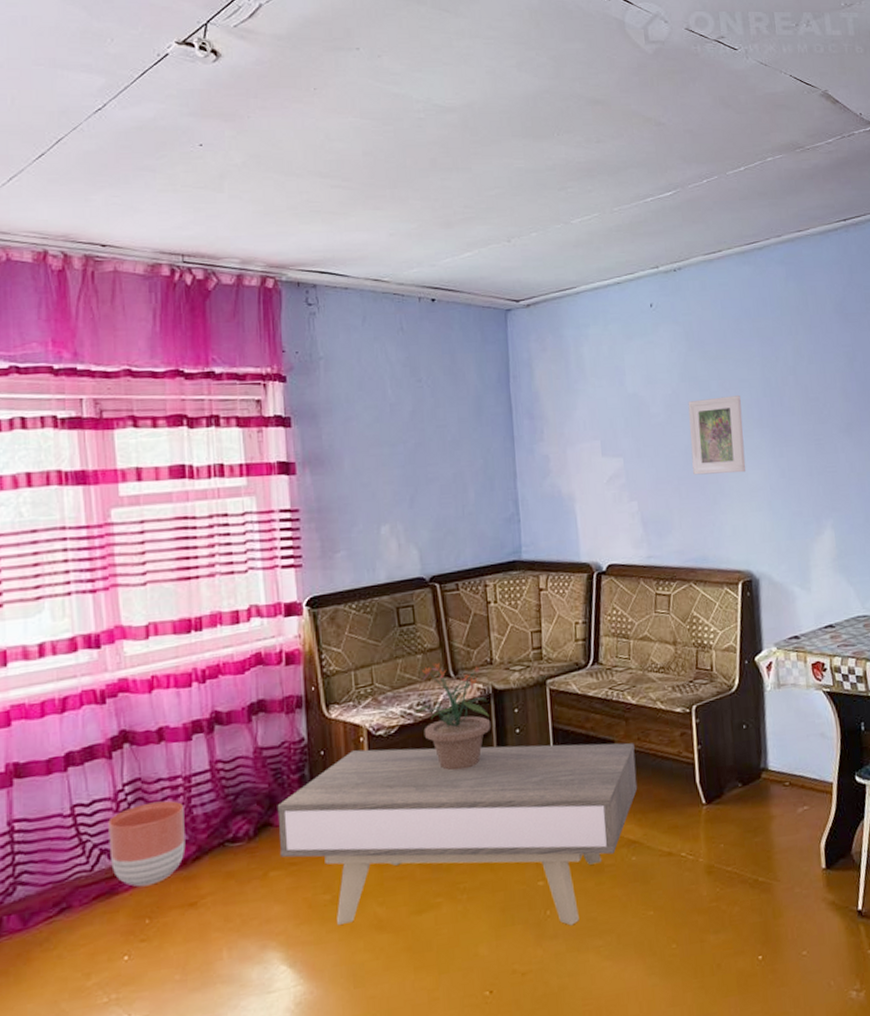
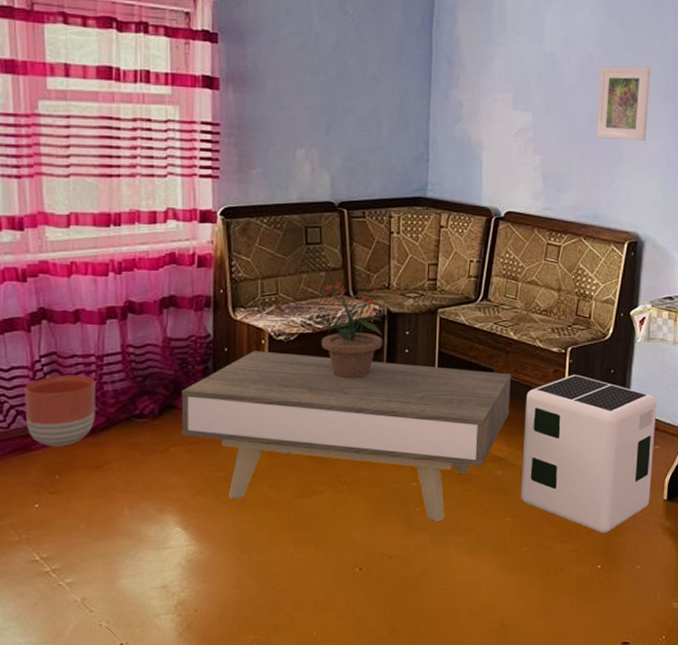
air purifier: none [653,735,807,917] -> present [521,374,657,533]

